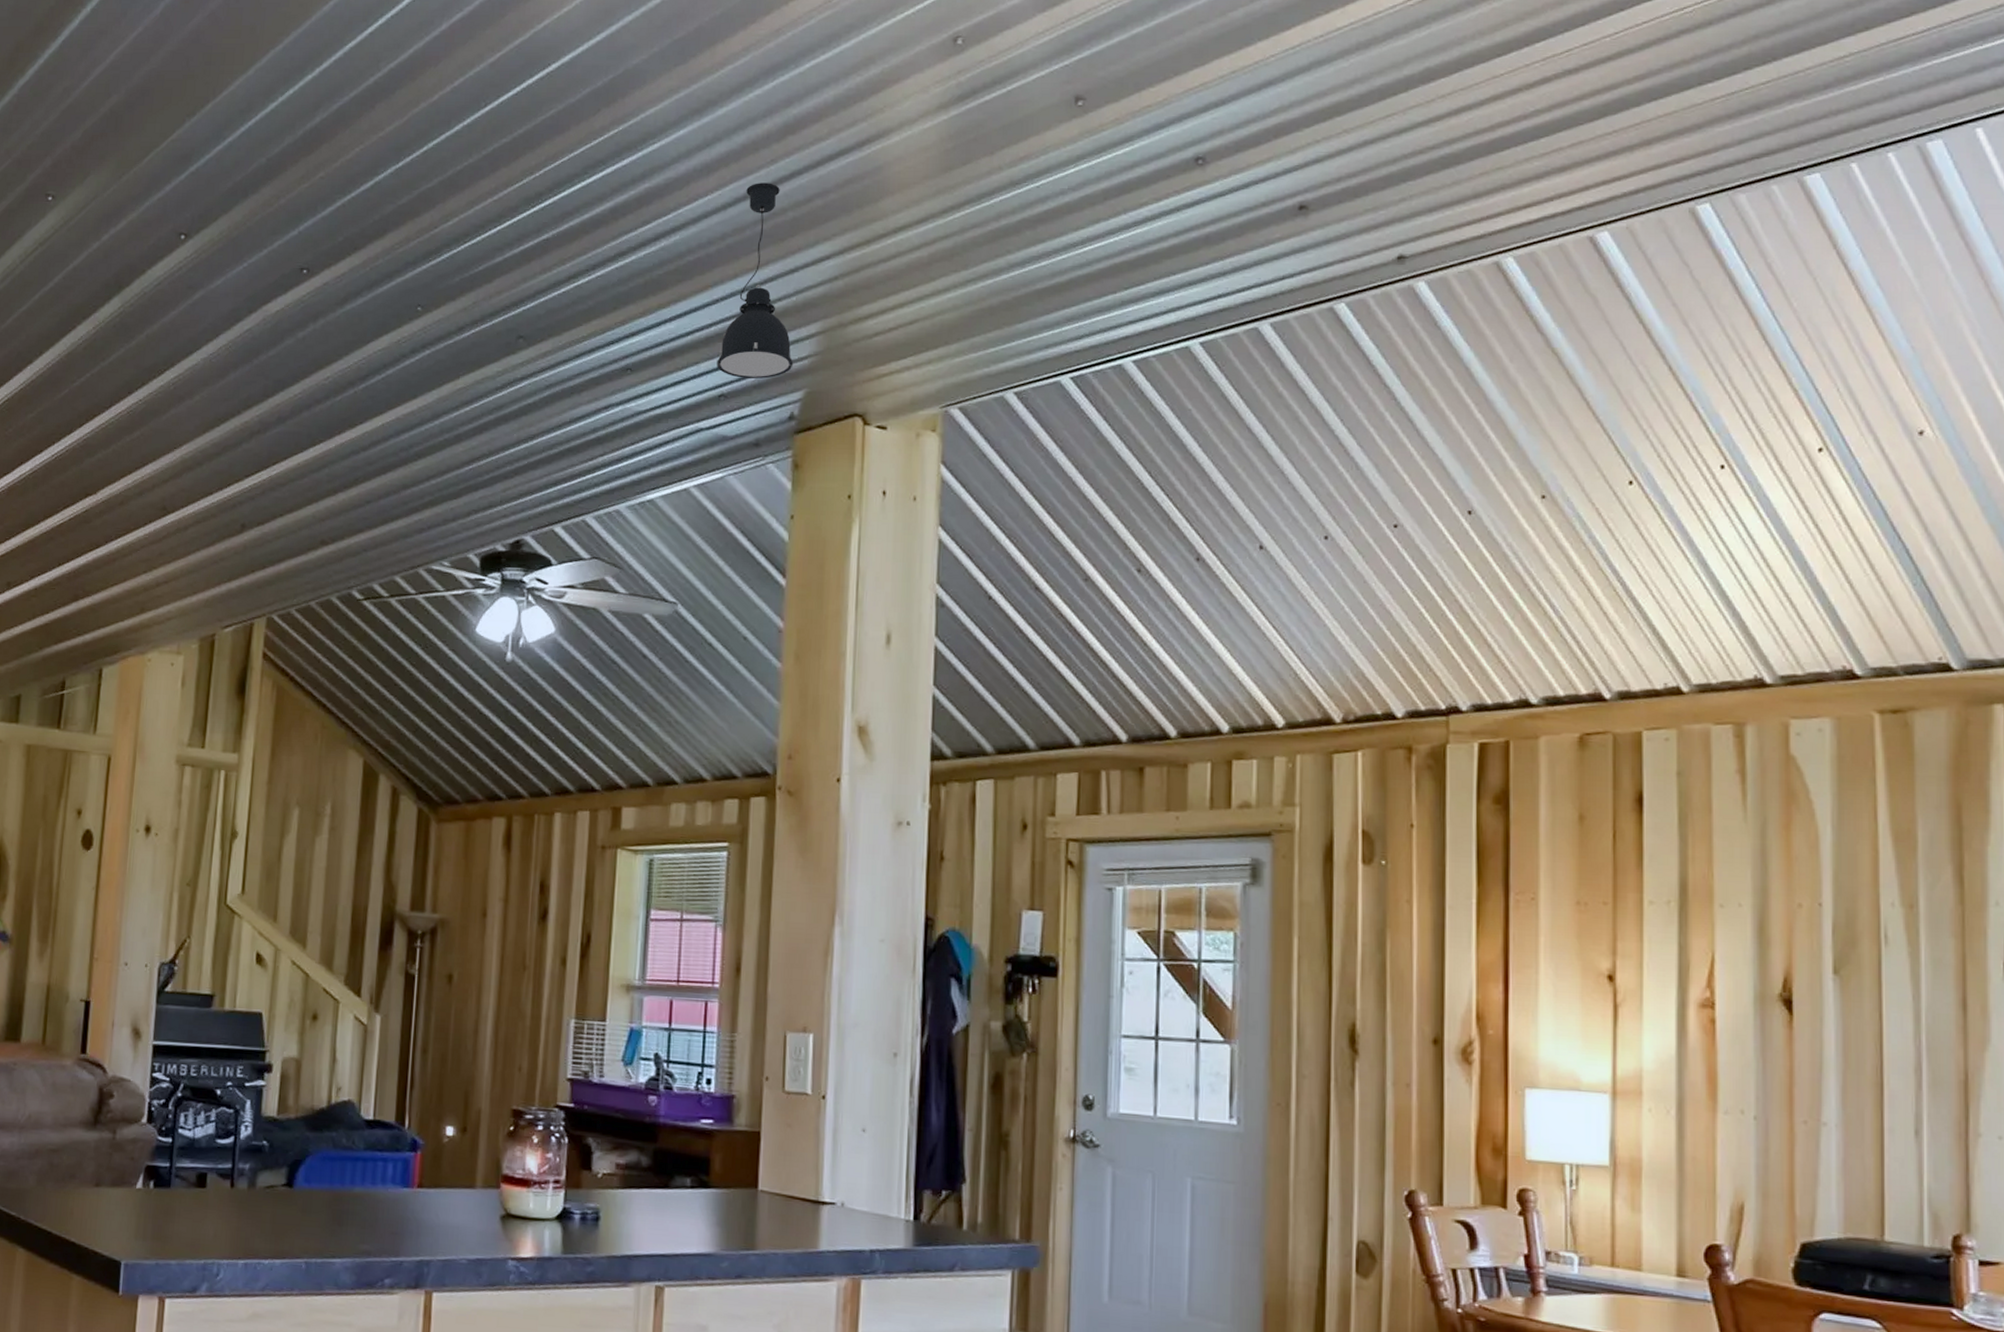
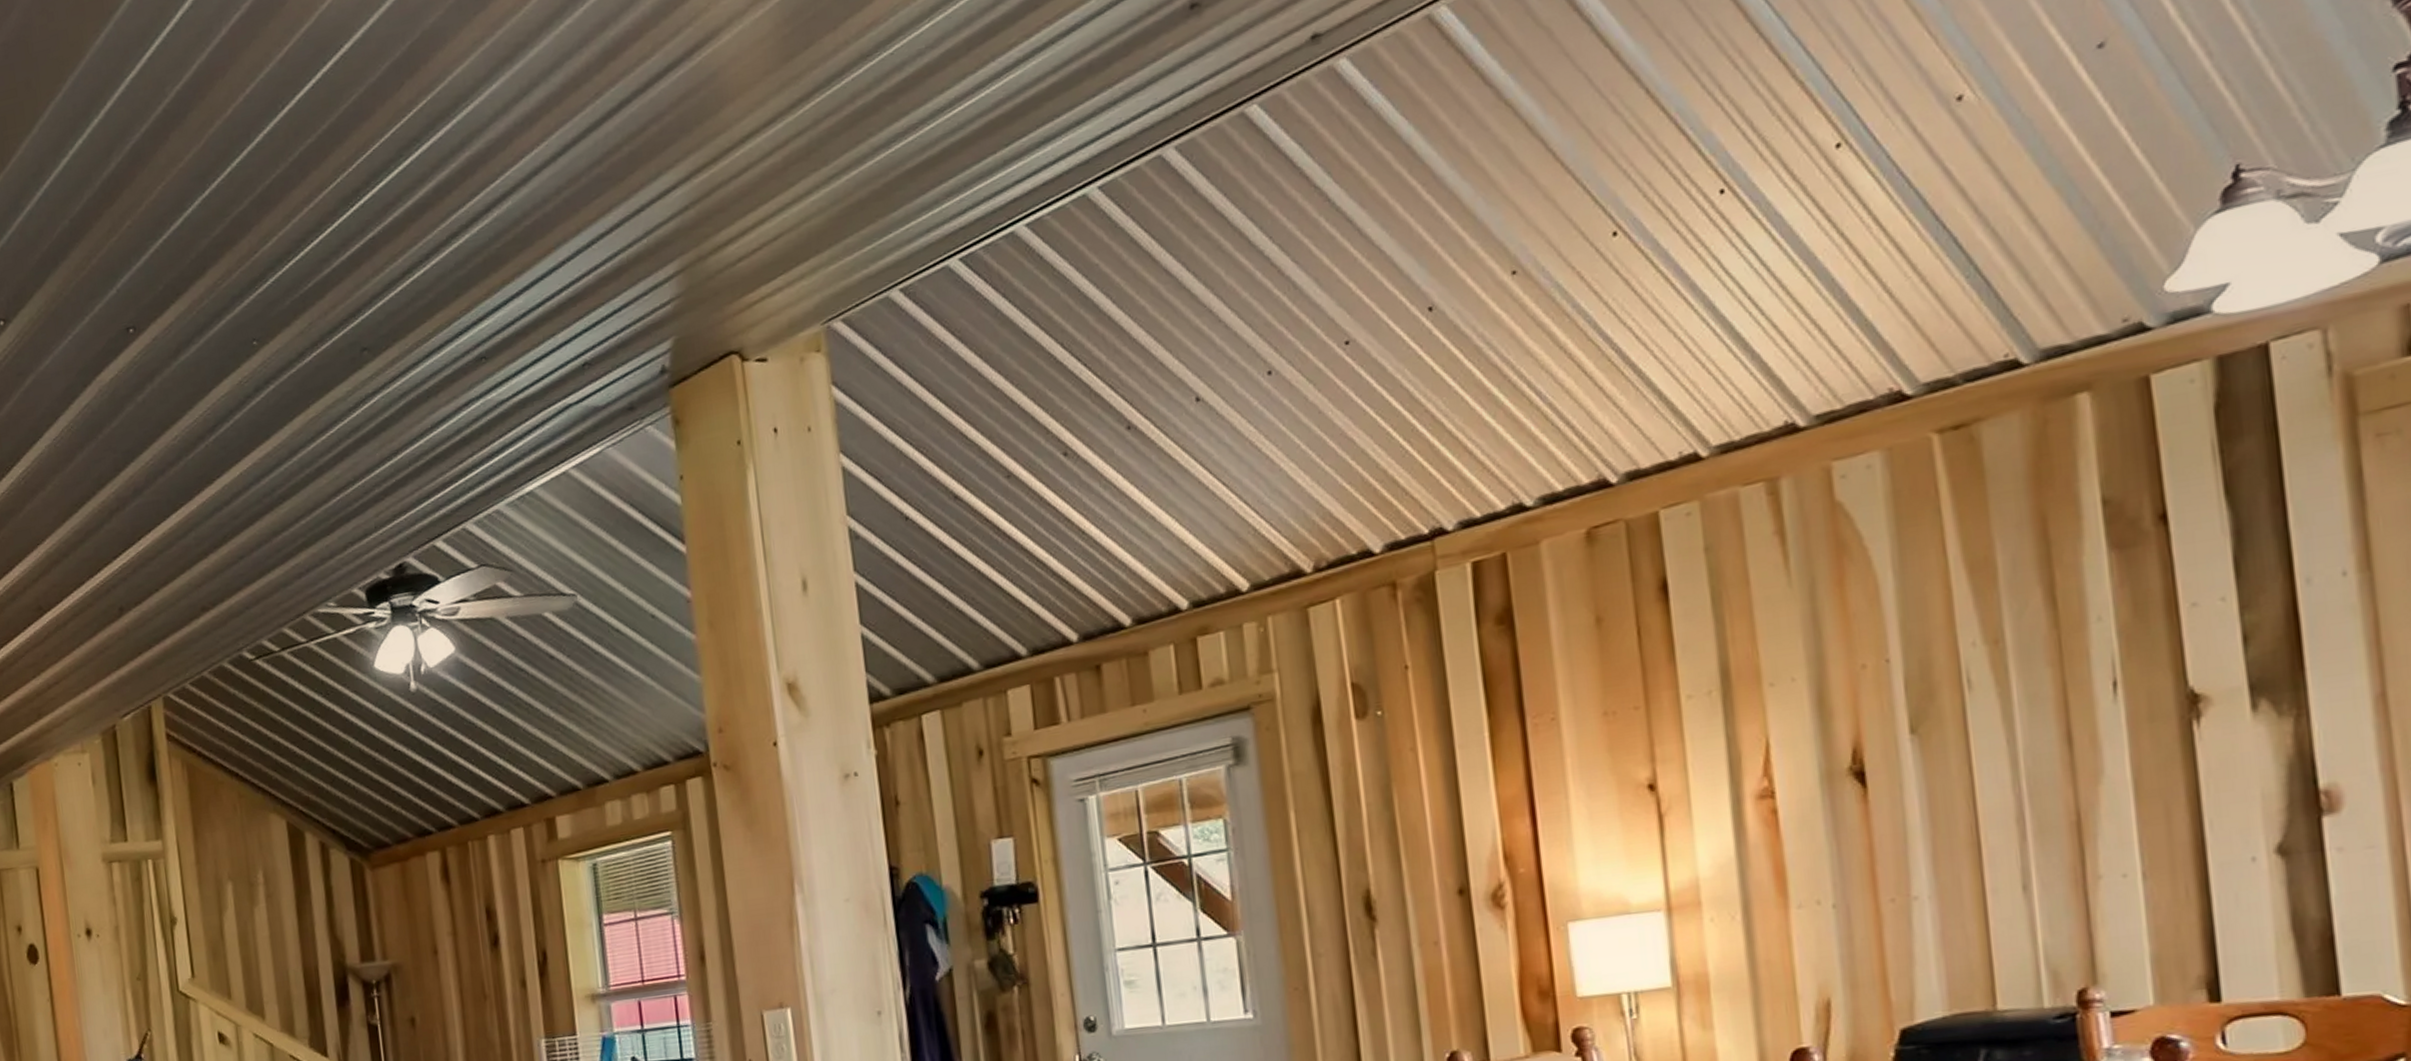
pendant light: present [717,183,794,379] -> none [574,119,656,341]

